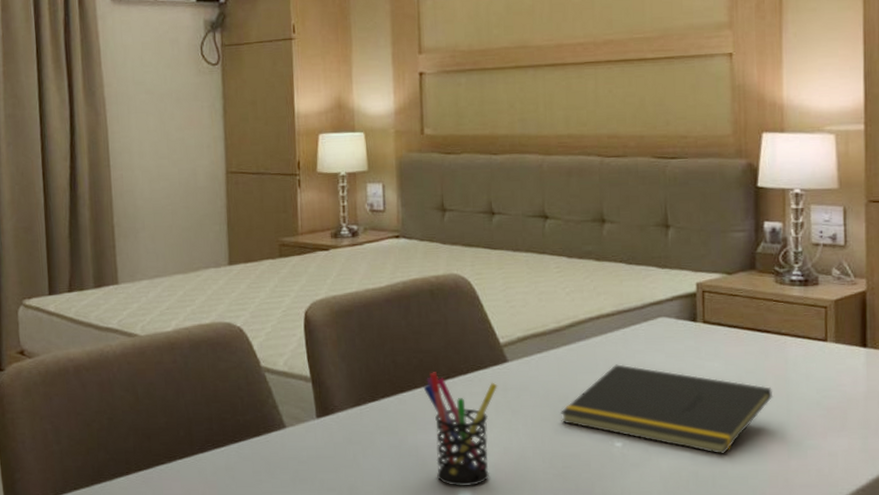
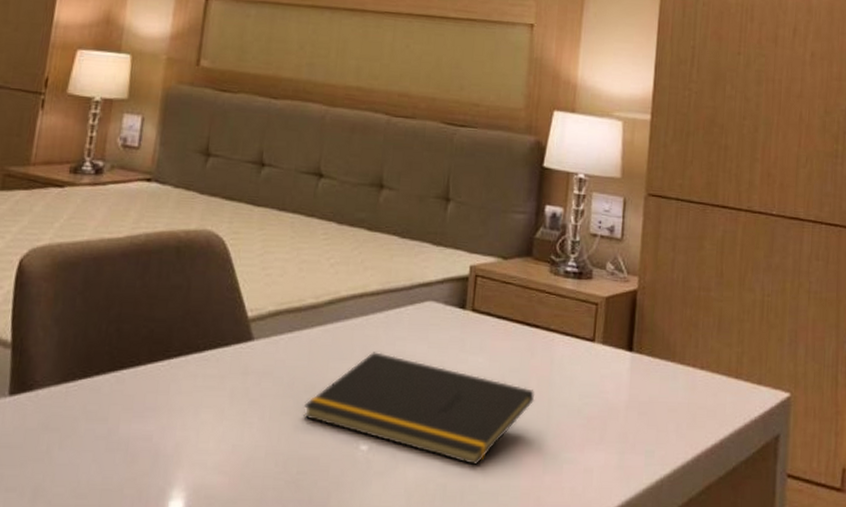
pen holder: present [423,372,498,487] -> none [147,346,238,493]

